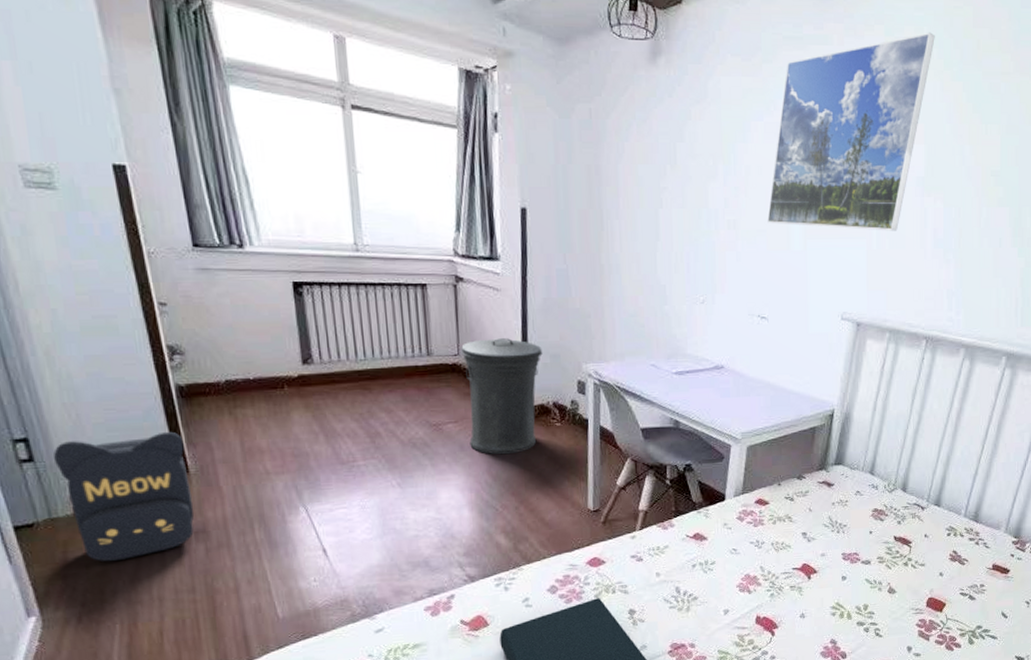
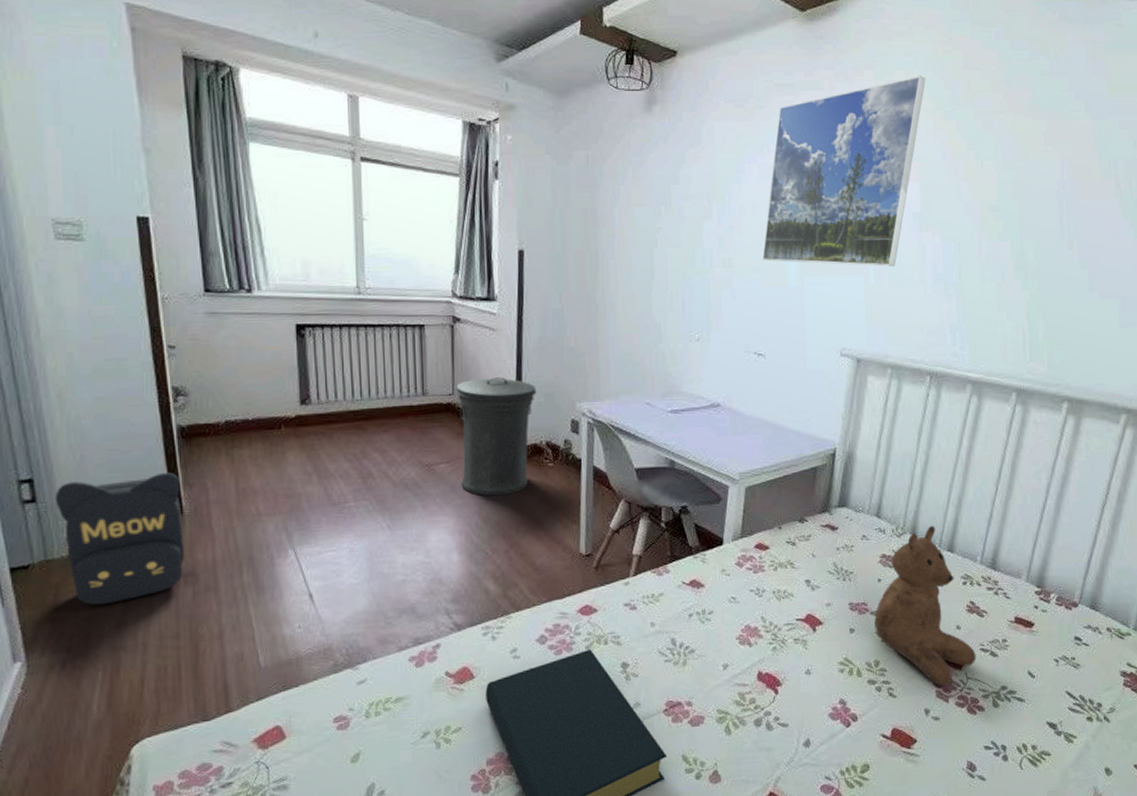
teddy bear: none [865,481,956,627] -> present [874,525,976,687]

